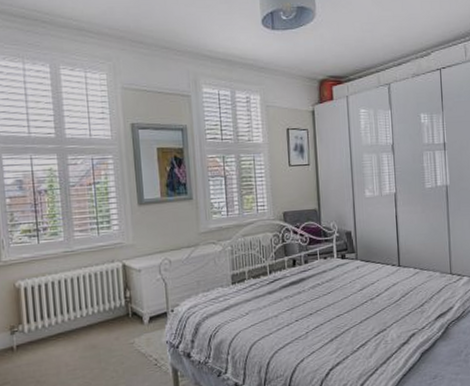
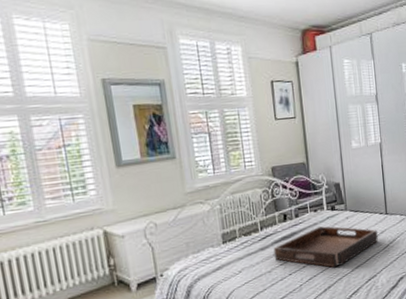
serving tray: none [281,274,389,318] -> present [273,226,378,268]

